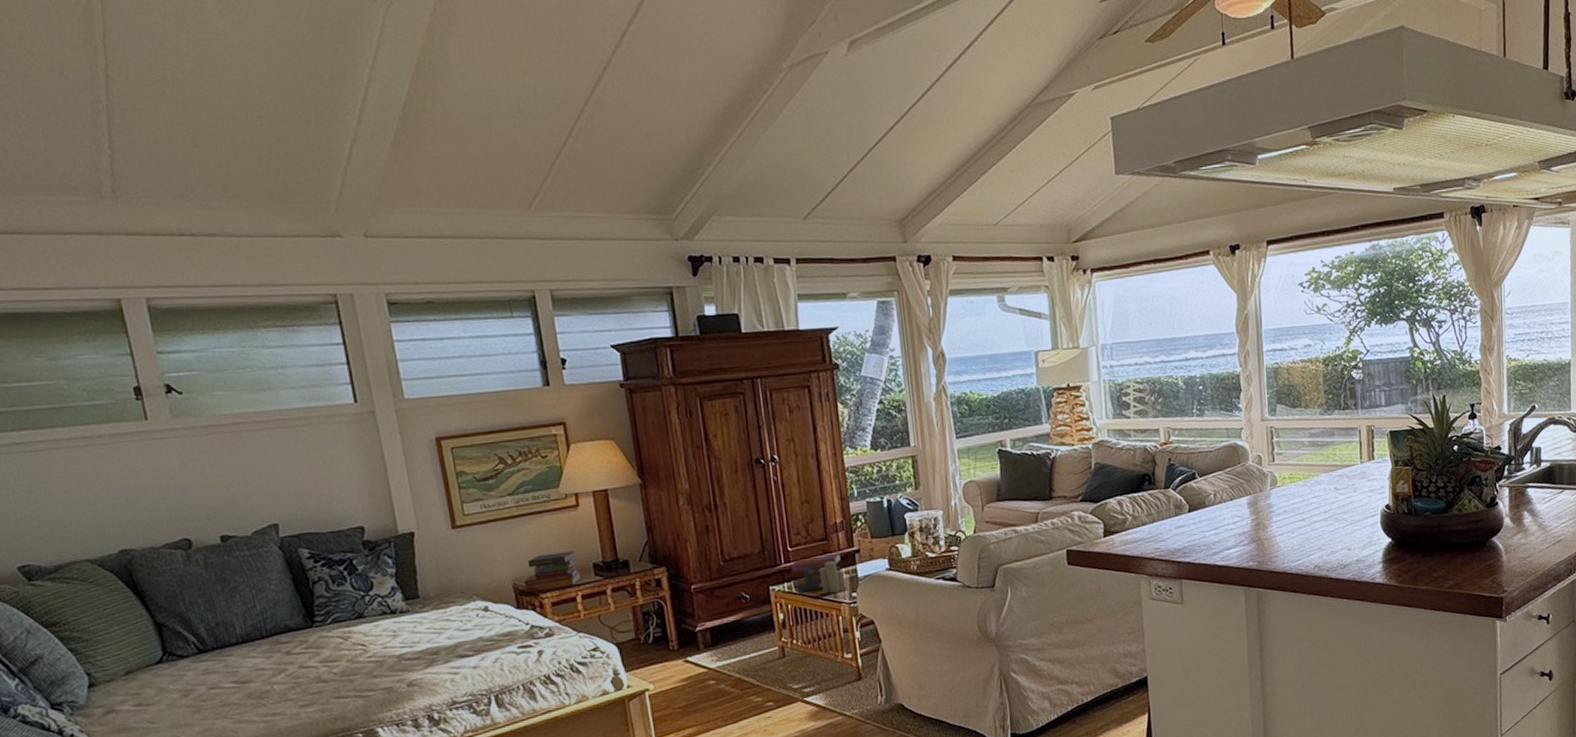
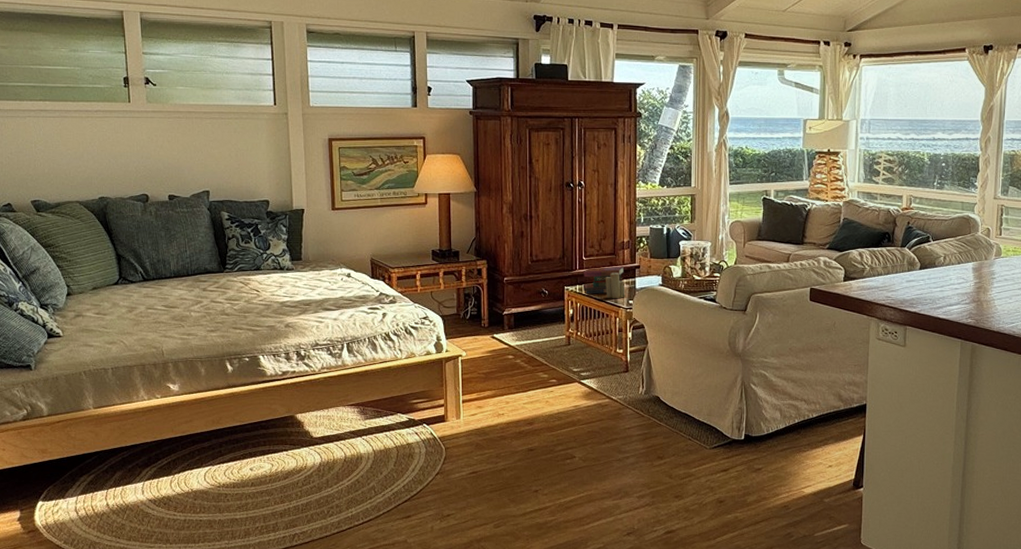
books: present [524,551,581,593] -> none [379,238,421,267]

